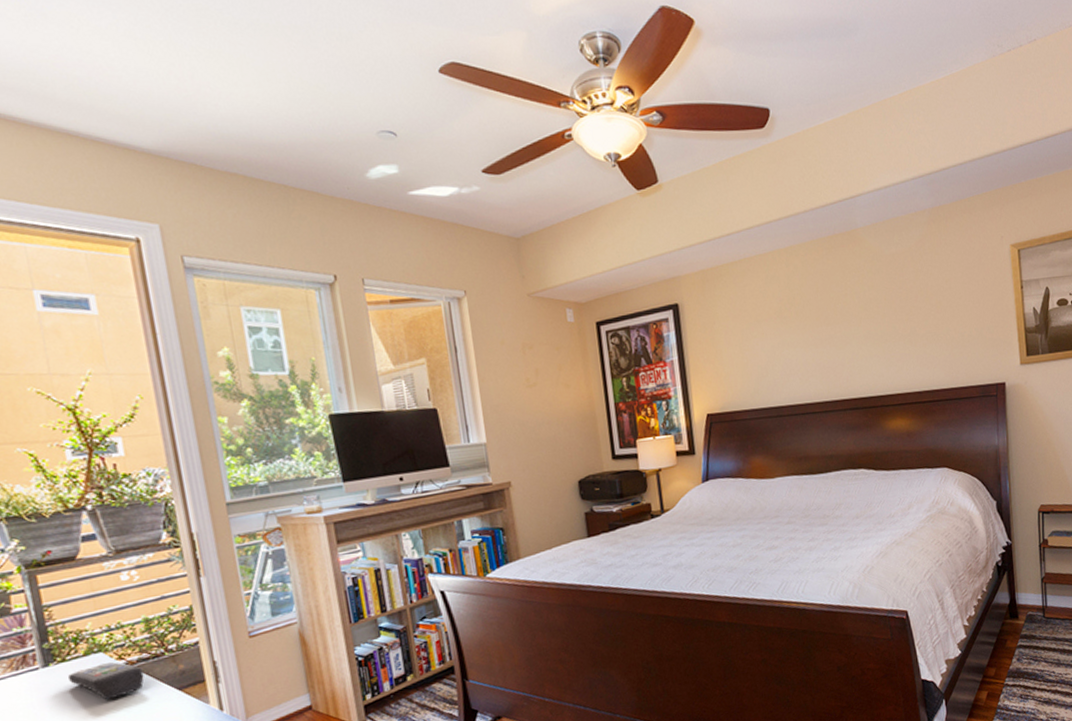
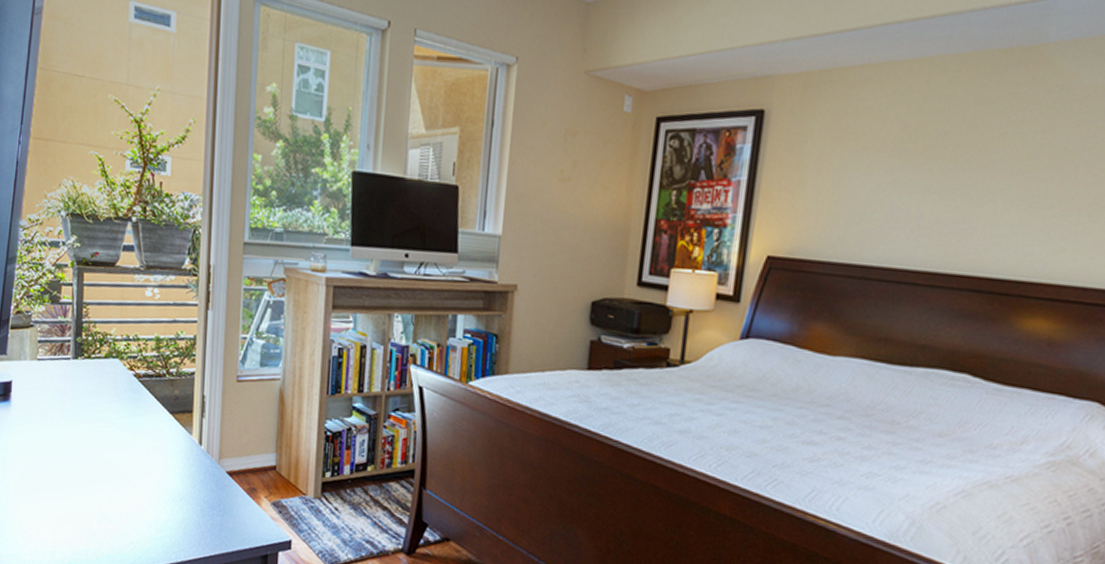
remote control: present [67,662,144,700] -> none [89,369,146,405]

